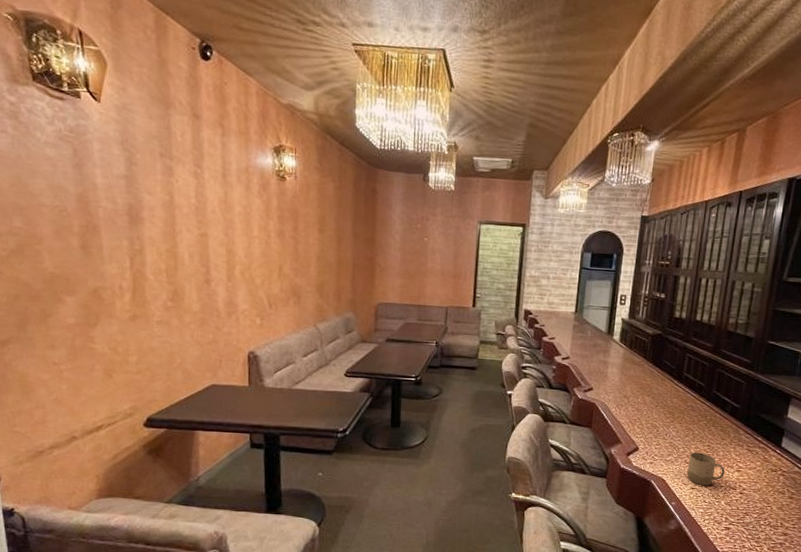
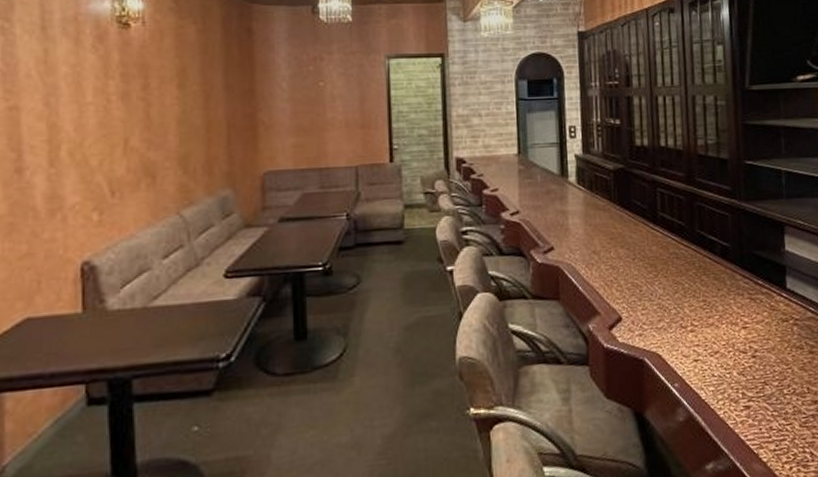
cup: present [687,452,725,485] -> none [684,311,730,354]

